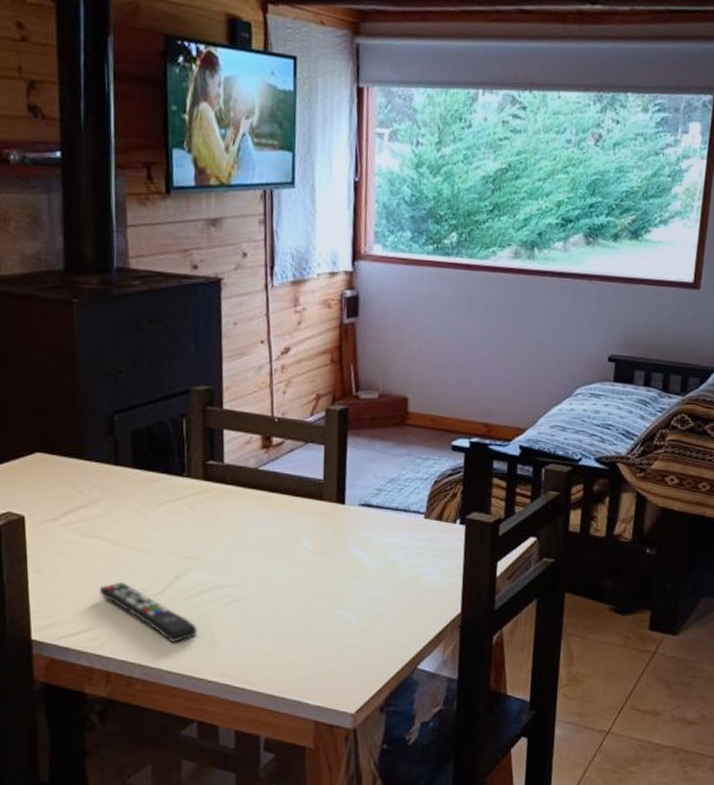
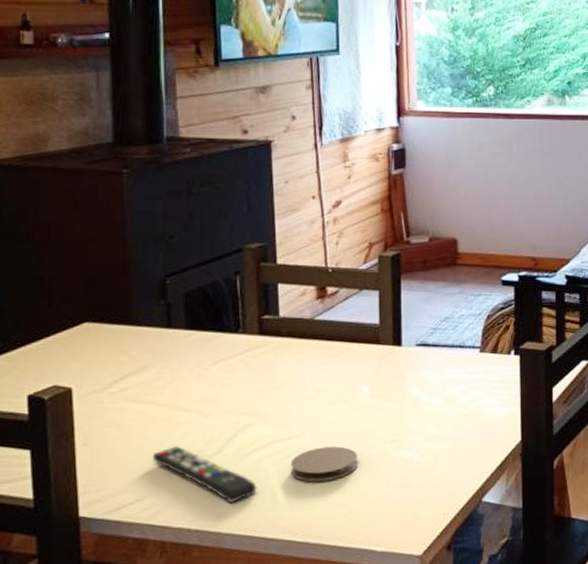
coaster: none [230,598,296,631] -> present [290,446,358,482]

